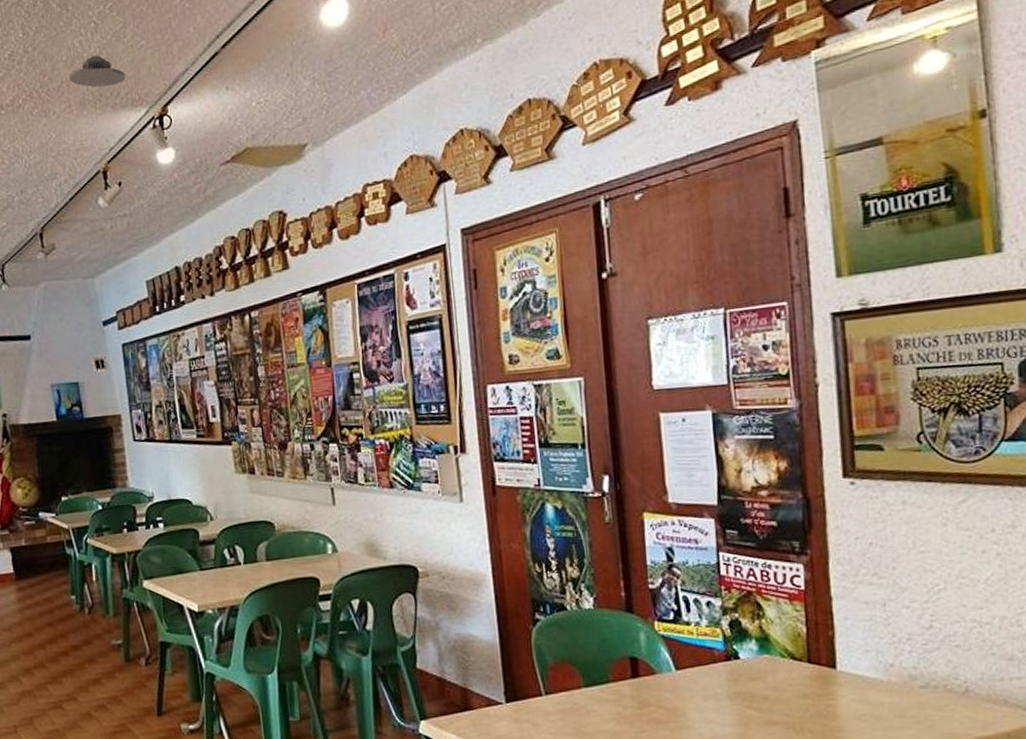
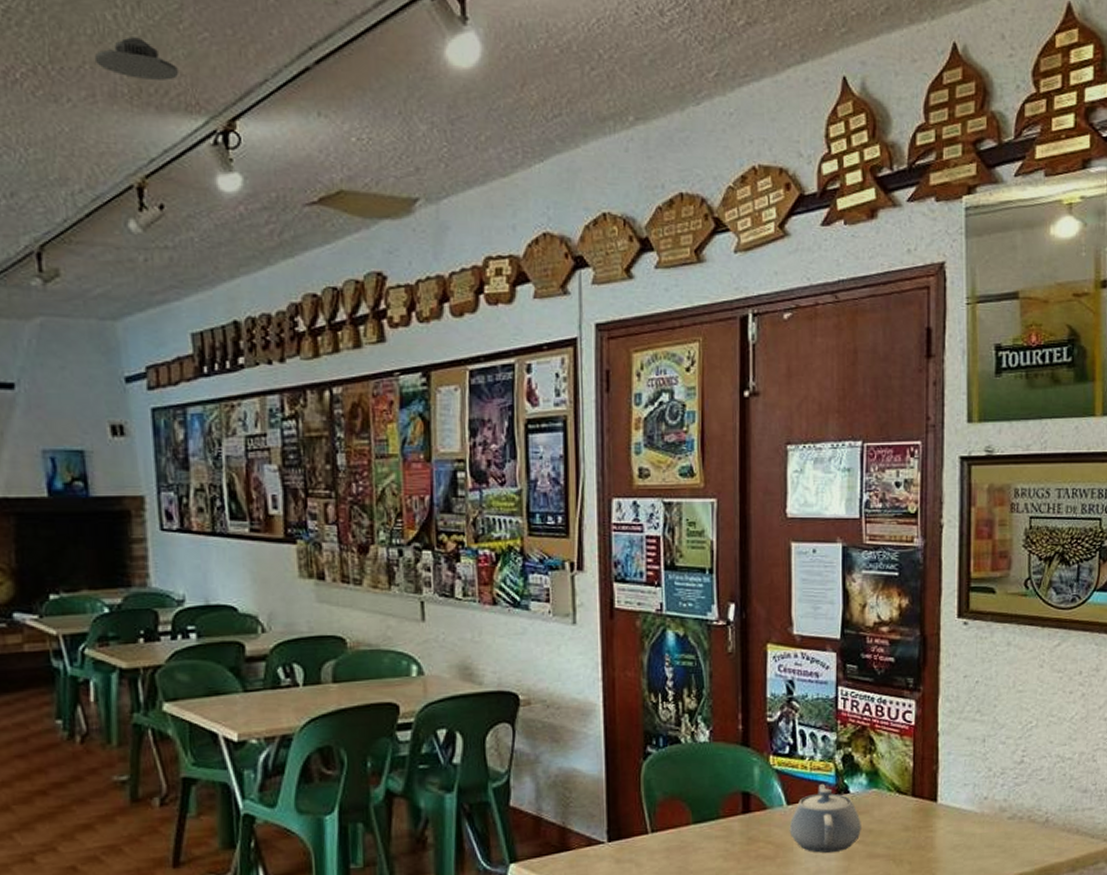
teapot: none [679,650,756,719] -> present [789,784,861,853]

